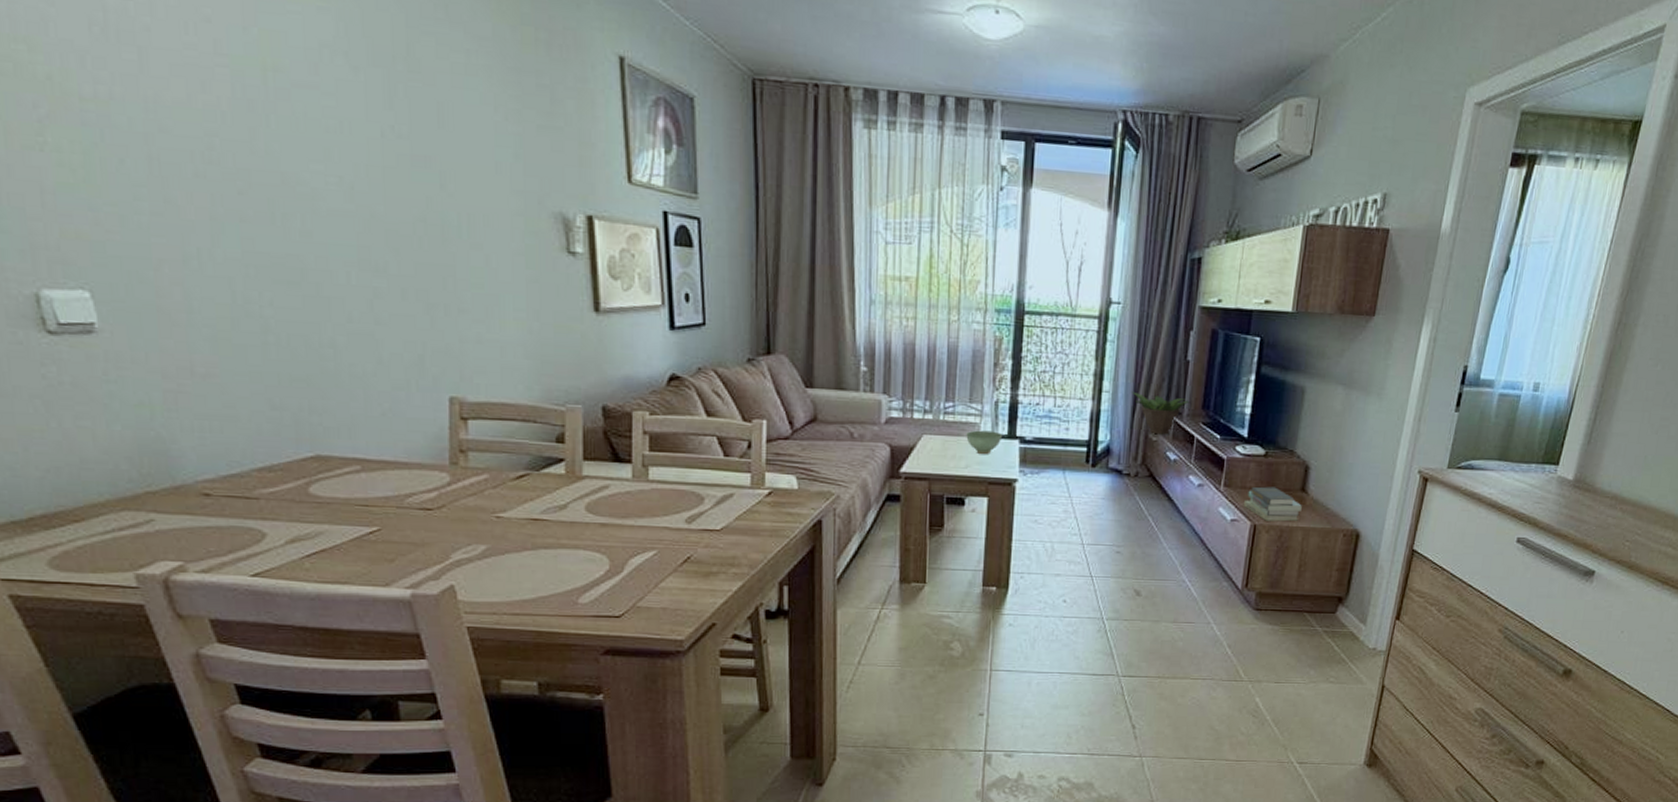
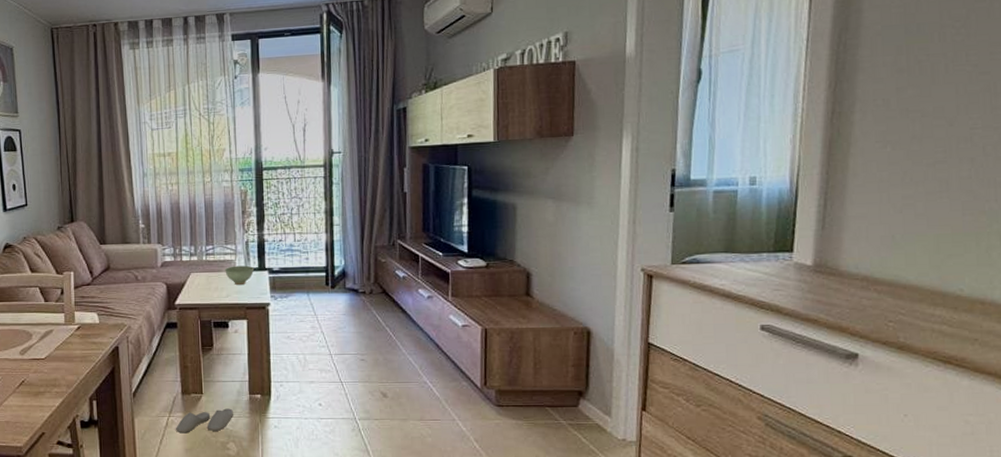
slippers: none [889,601,961,630] -> present [176,408,233,433]
decorative plant: present [1132,391,1189,435] -> none [359,223,410,257]
books: present [1244,486,1302,522] -> none [473,294,529,325]

